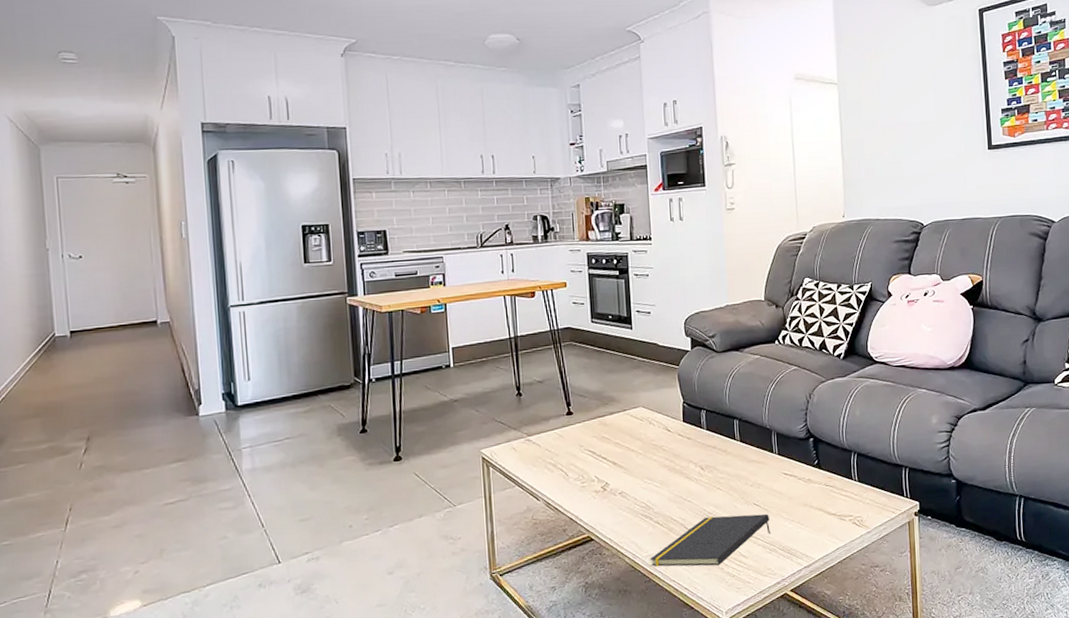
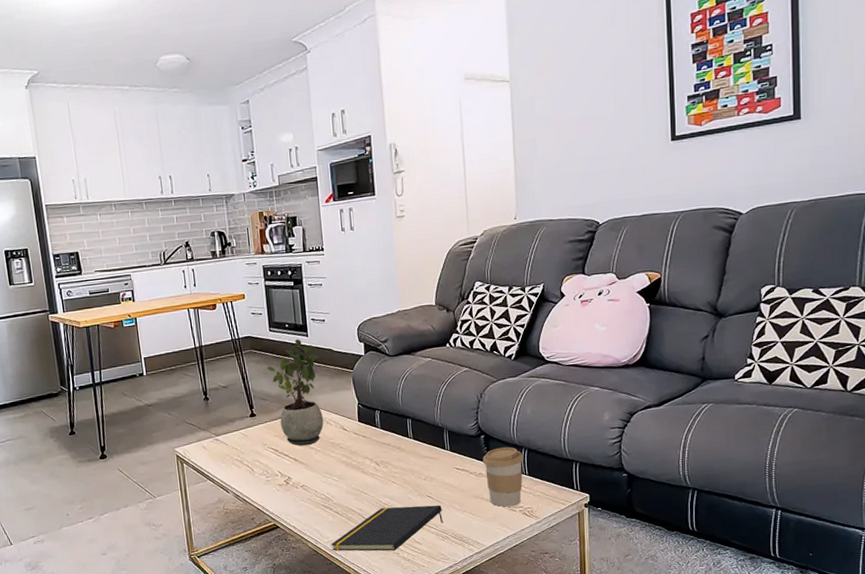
potted plant: none [586,332,646,448] -> present [266,339,324,446]
coffee cup: none [811,450,853,516] -> present [482,447,523,507]

